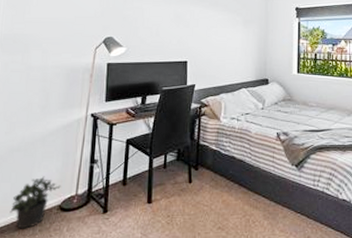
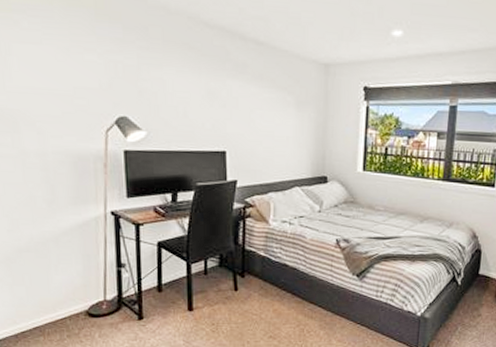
potted plant: present [10,176,61,229] -> none [30,280,85,334]

